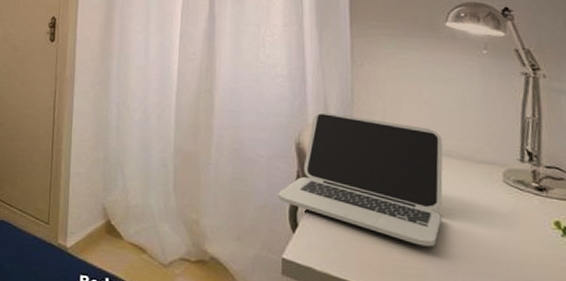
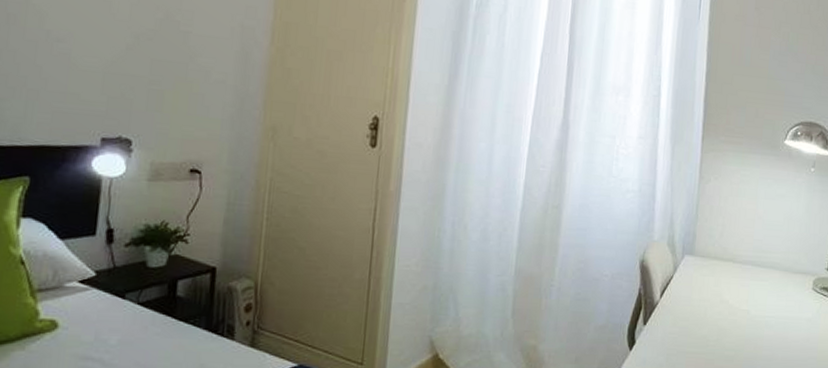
laptop: present [278,112,443,247] -> none [619,229,770,353]

